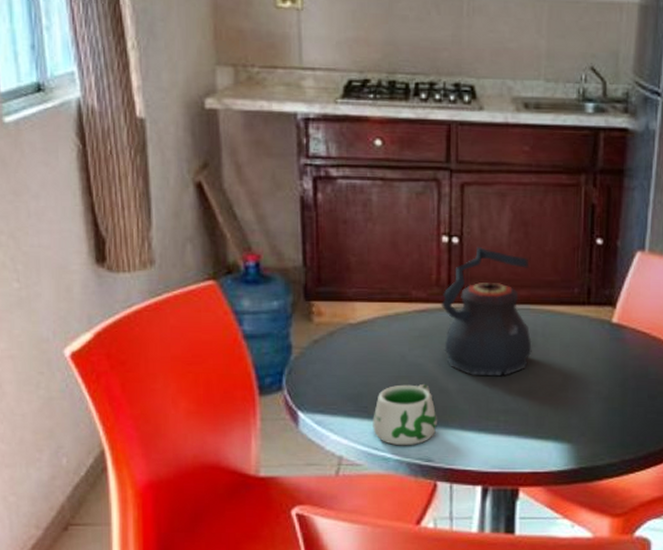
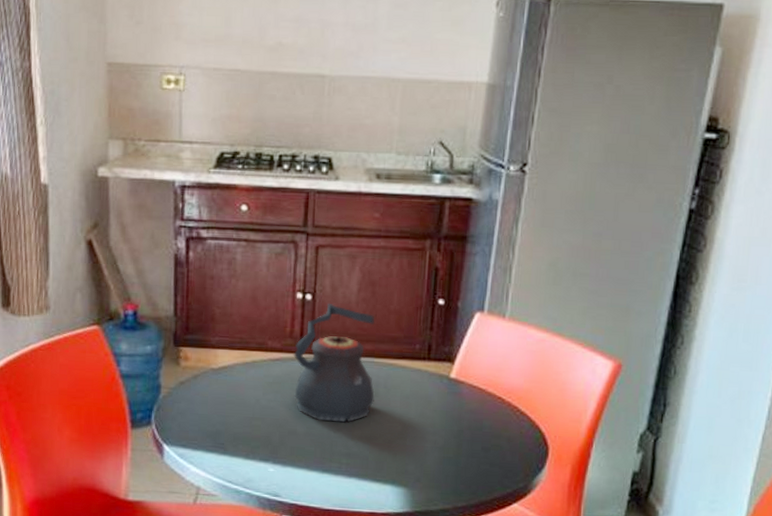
mug: present [373,383,437,446] -> none [228,425,286,481]

